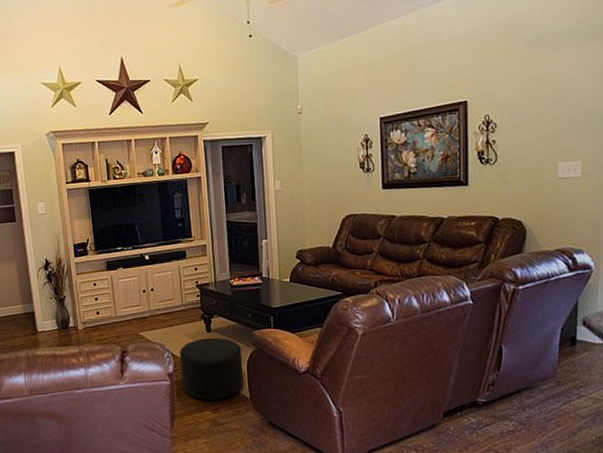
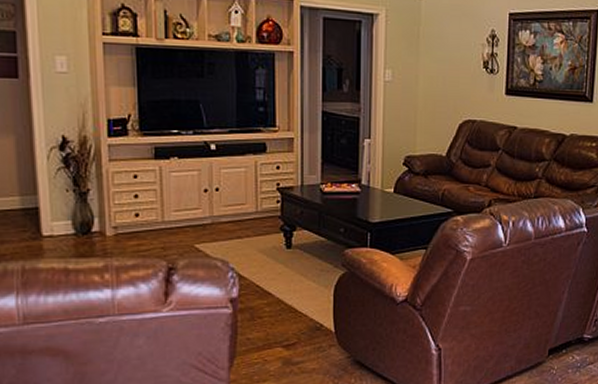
ottoman: present [179,337,244,400] -> none [248,255,329,334]

